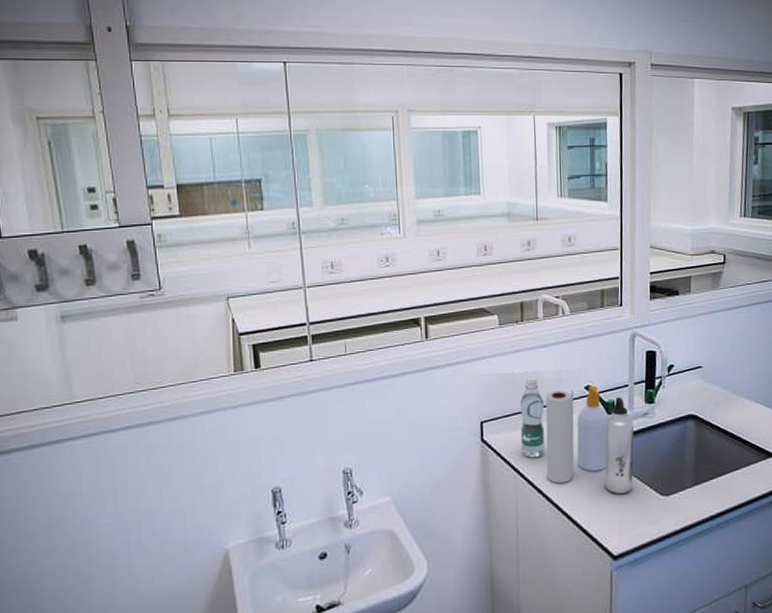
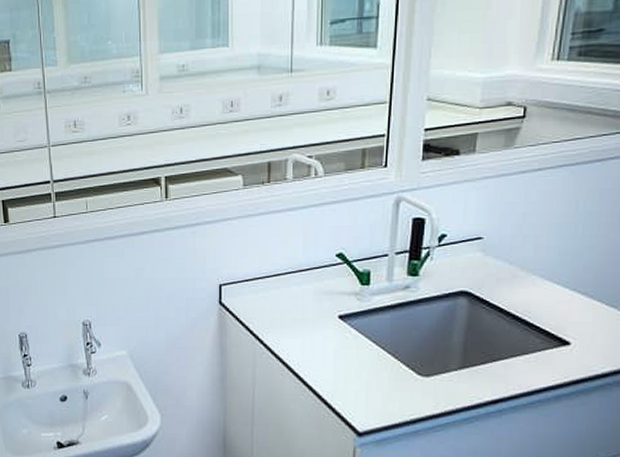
bottle: present [520,376,545,458] -> none [261,240,289,325]
paper towel roll: present [545,390,574,484] -> none [288,257,323,353]
soap bottle: present [577,385,608,471] -> none [323,253,361,344]
water bottle: present [604,397,634,494] -> none [353,267,392,370]

